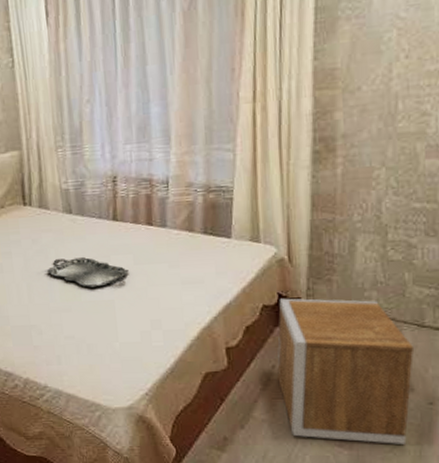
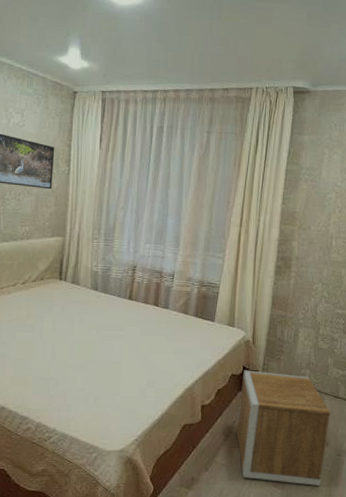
serving tray: present [46,257,129,287] -> none [70,325,135,350]

